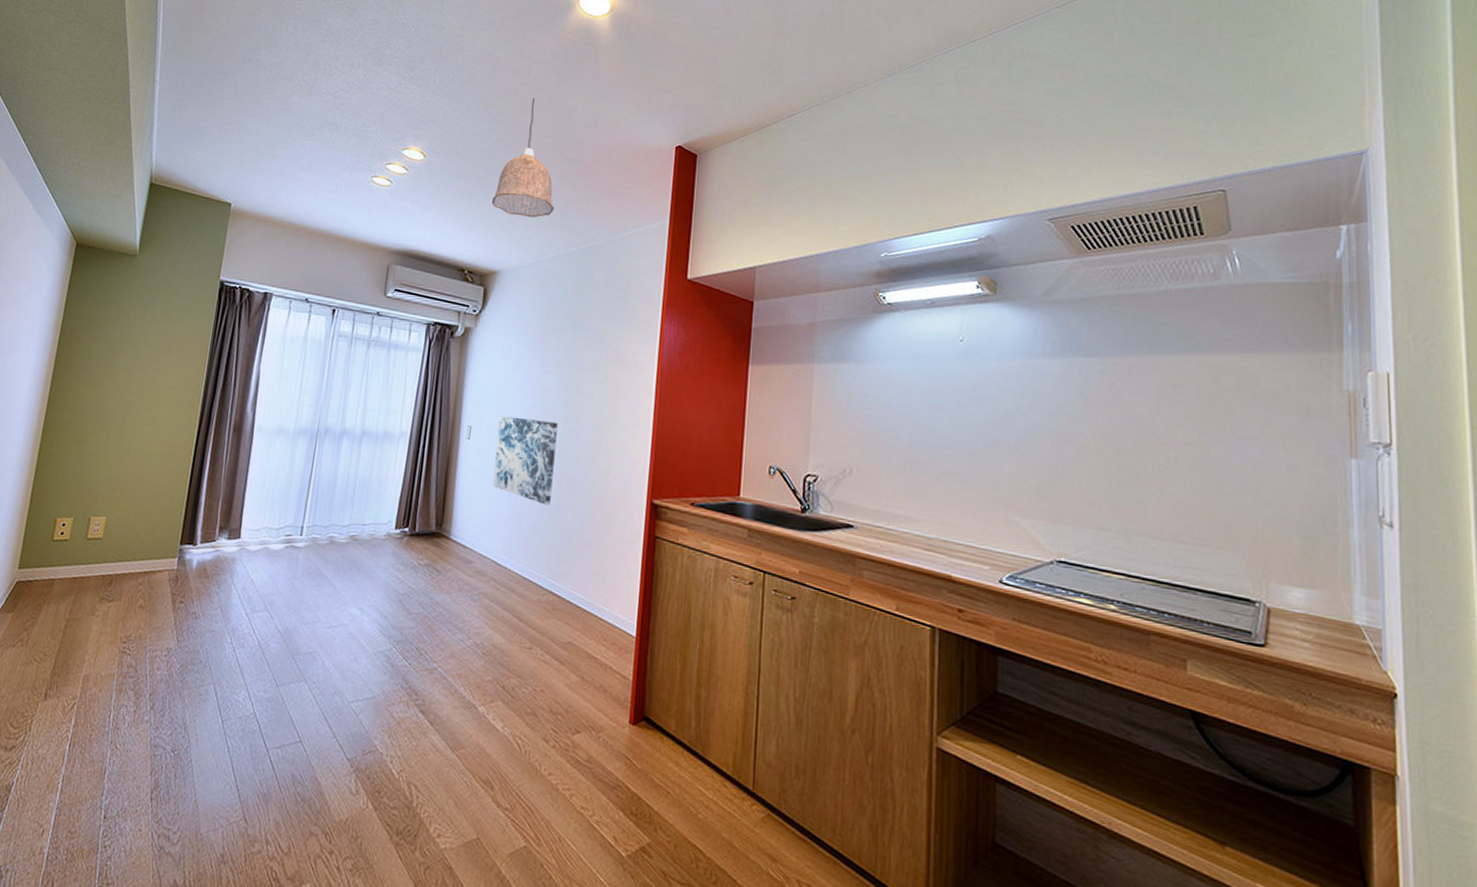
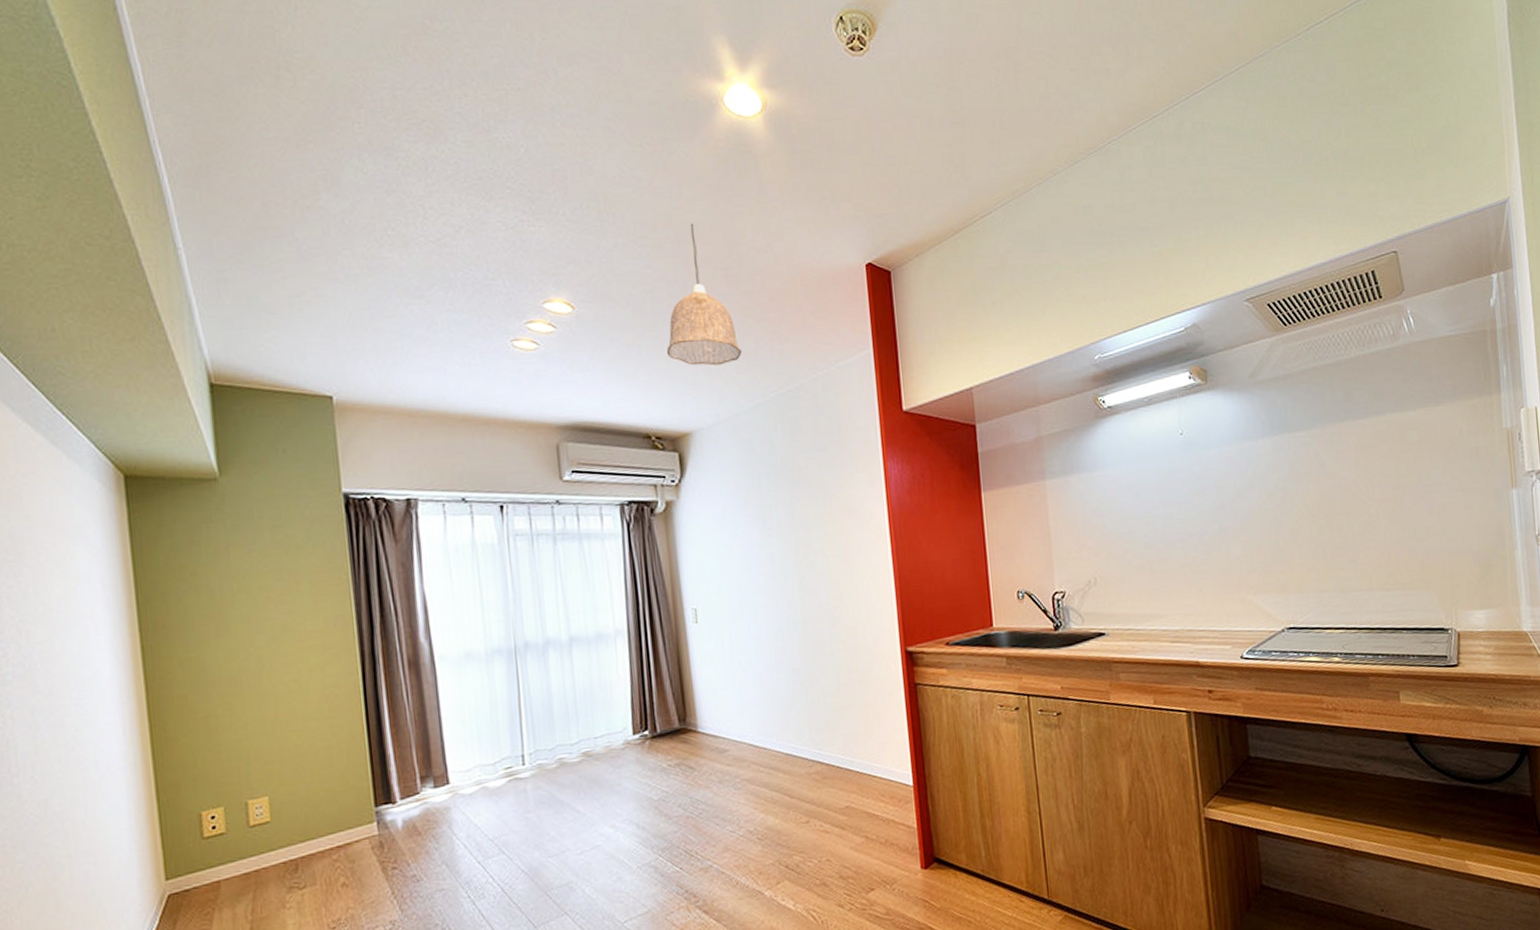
wall art: present [492,415,558,505] -> none [726,587,800,676]

